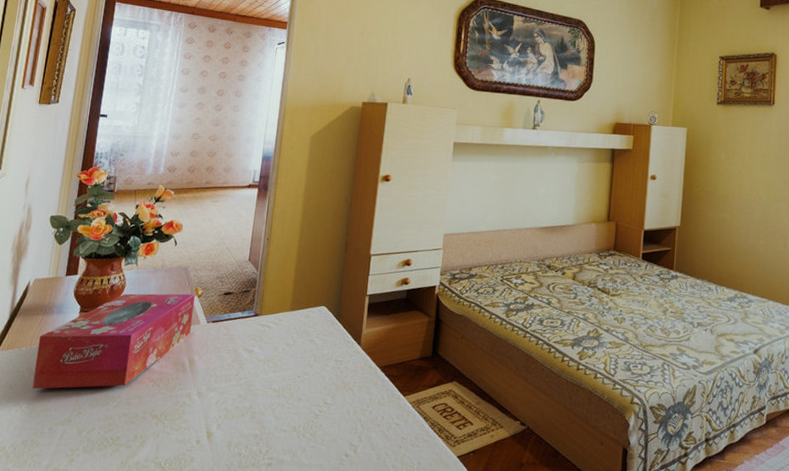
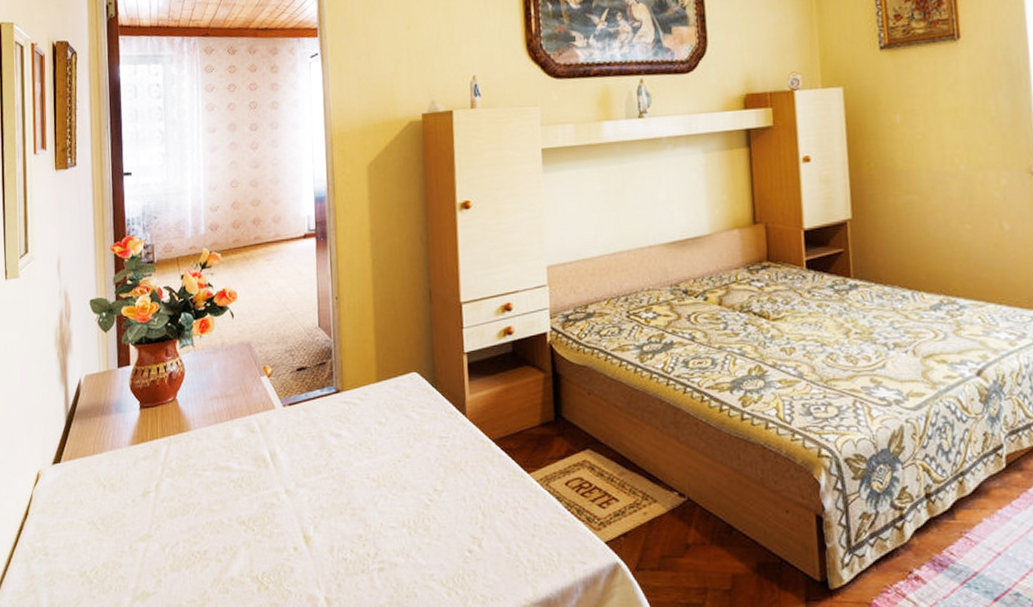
tissue box: present [32,293,195,389] -> none [101,374,266,503]

